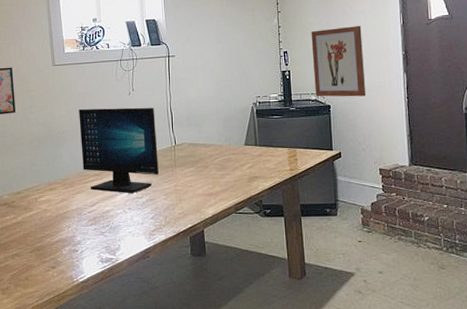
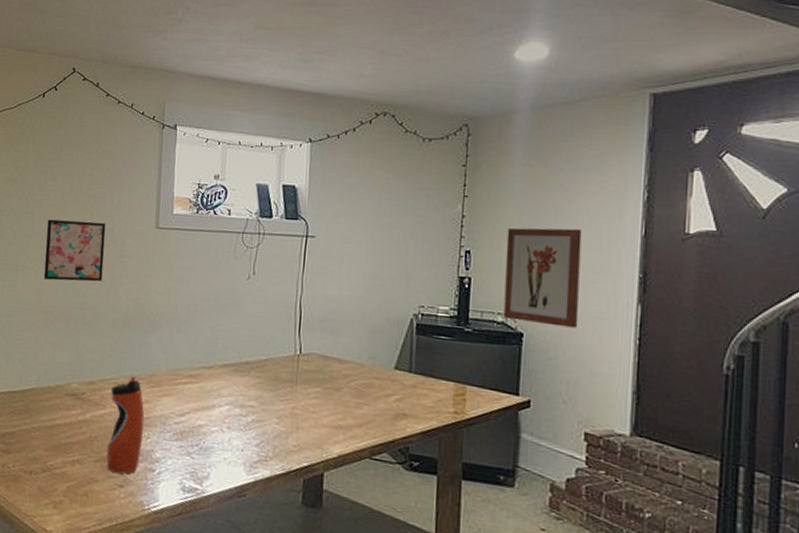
water bottle: none [35,182,65,258] -> present [106,376,145,474]
computer monitor: present [79,107,159,193] -> none [175,289,279,408]

